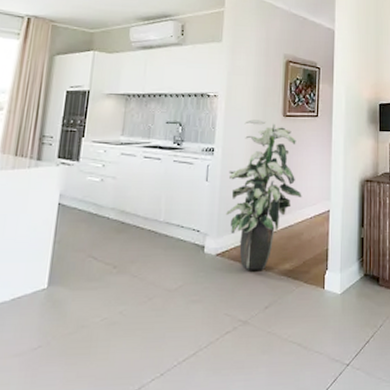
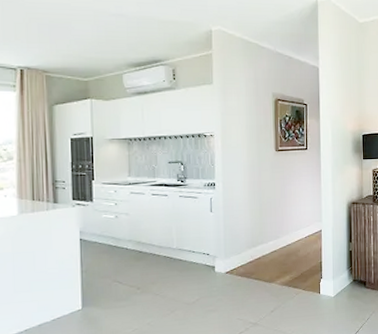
indoor plant: present [226,119,302,270] -> none [230,155,297,283]

